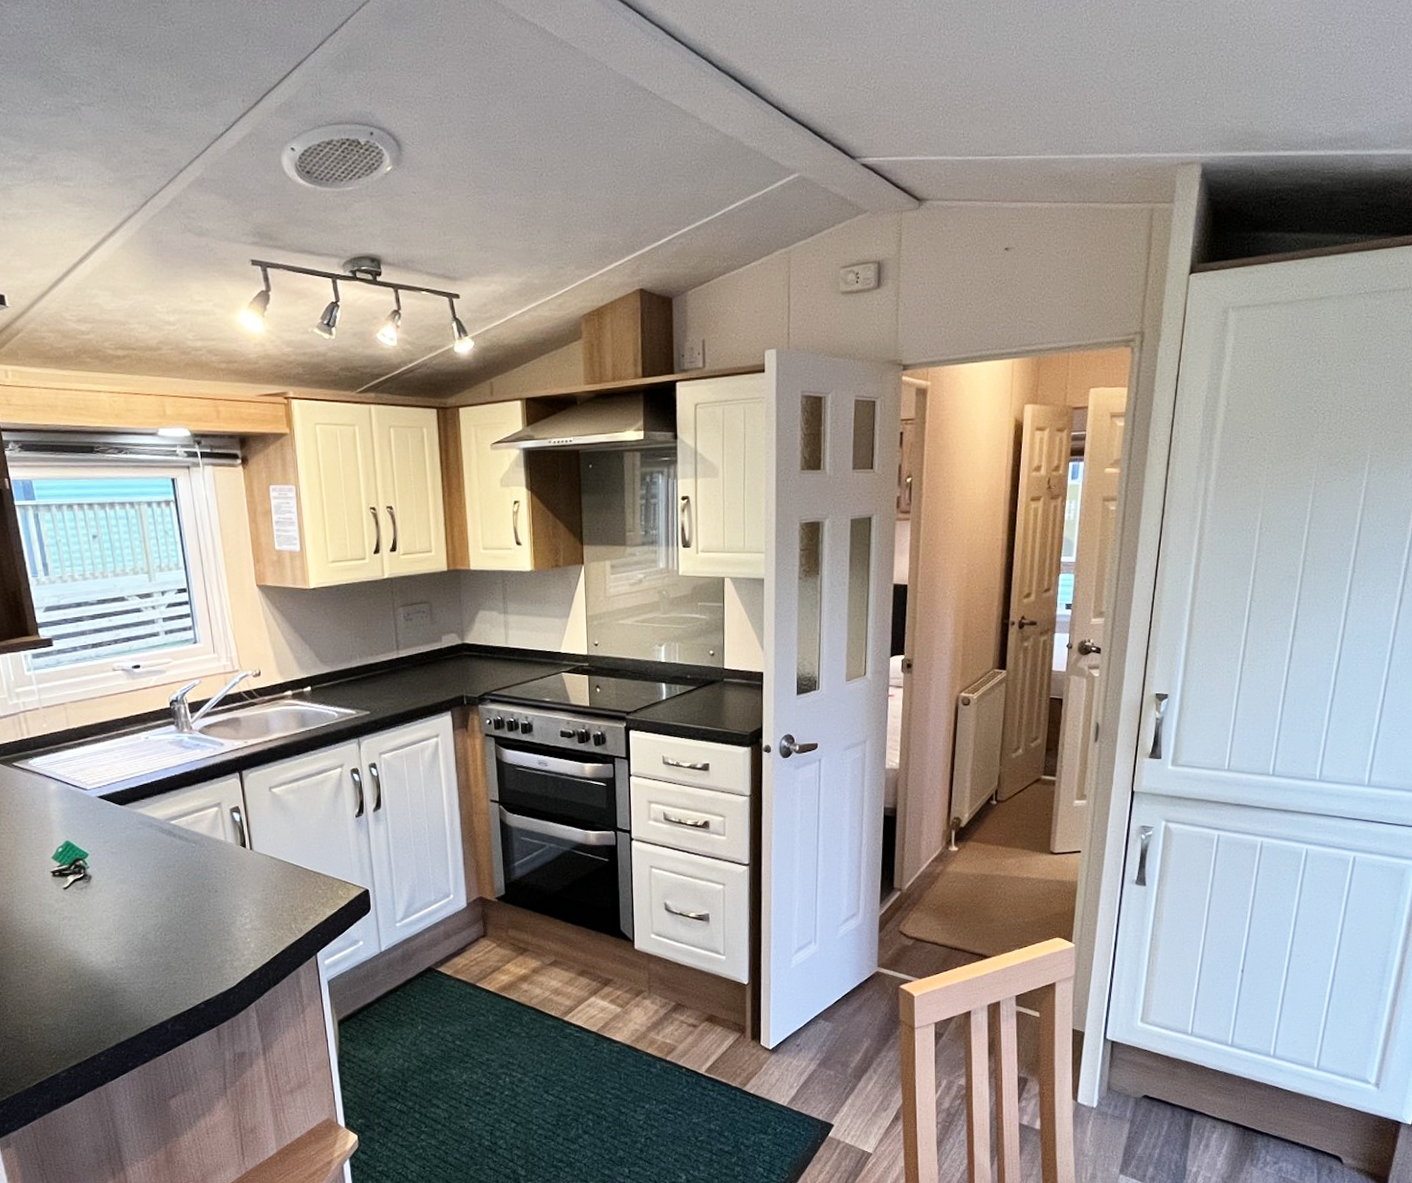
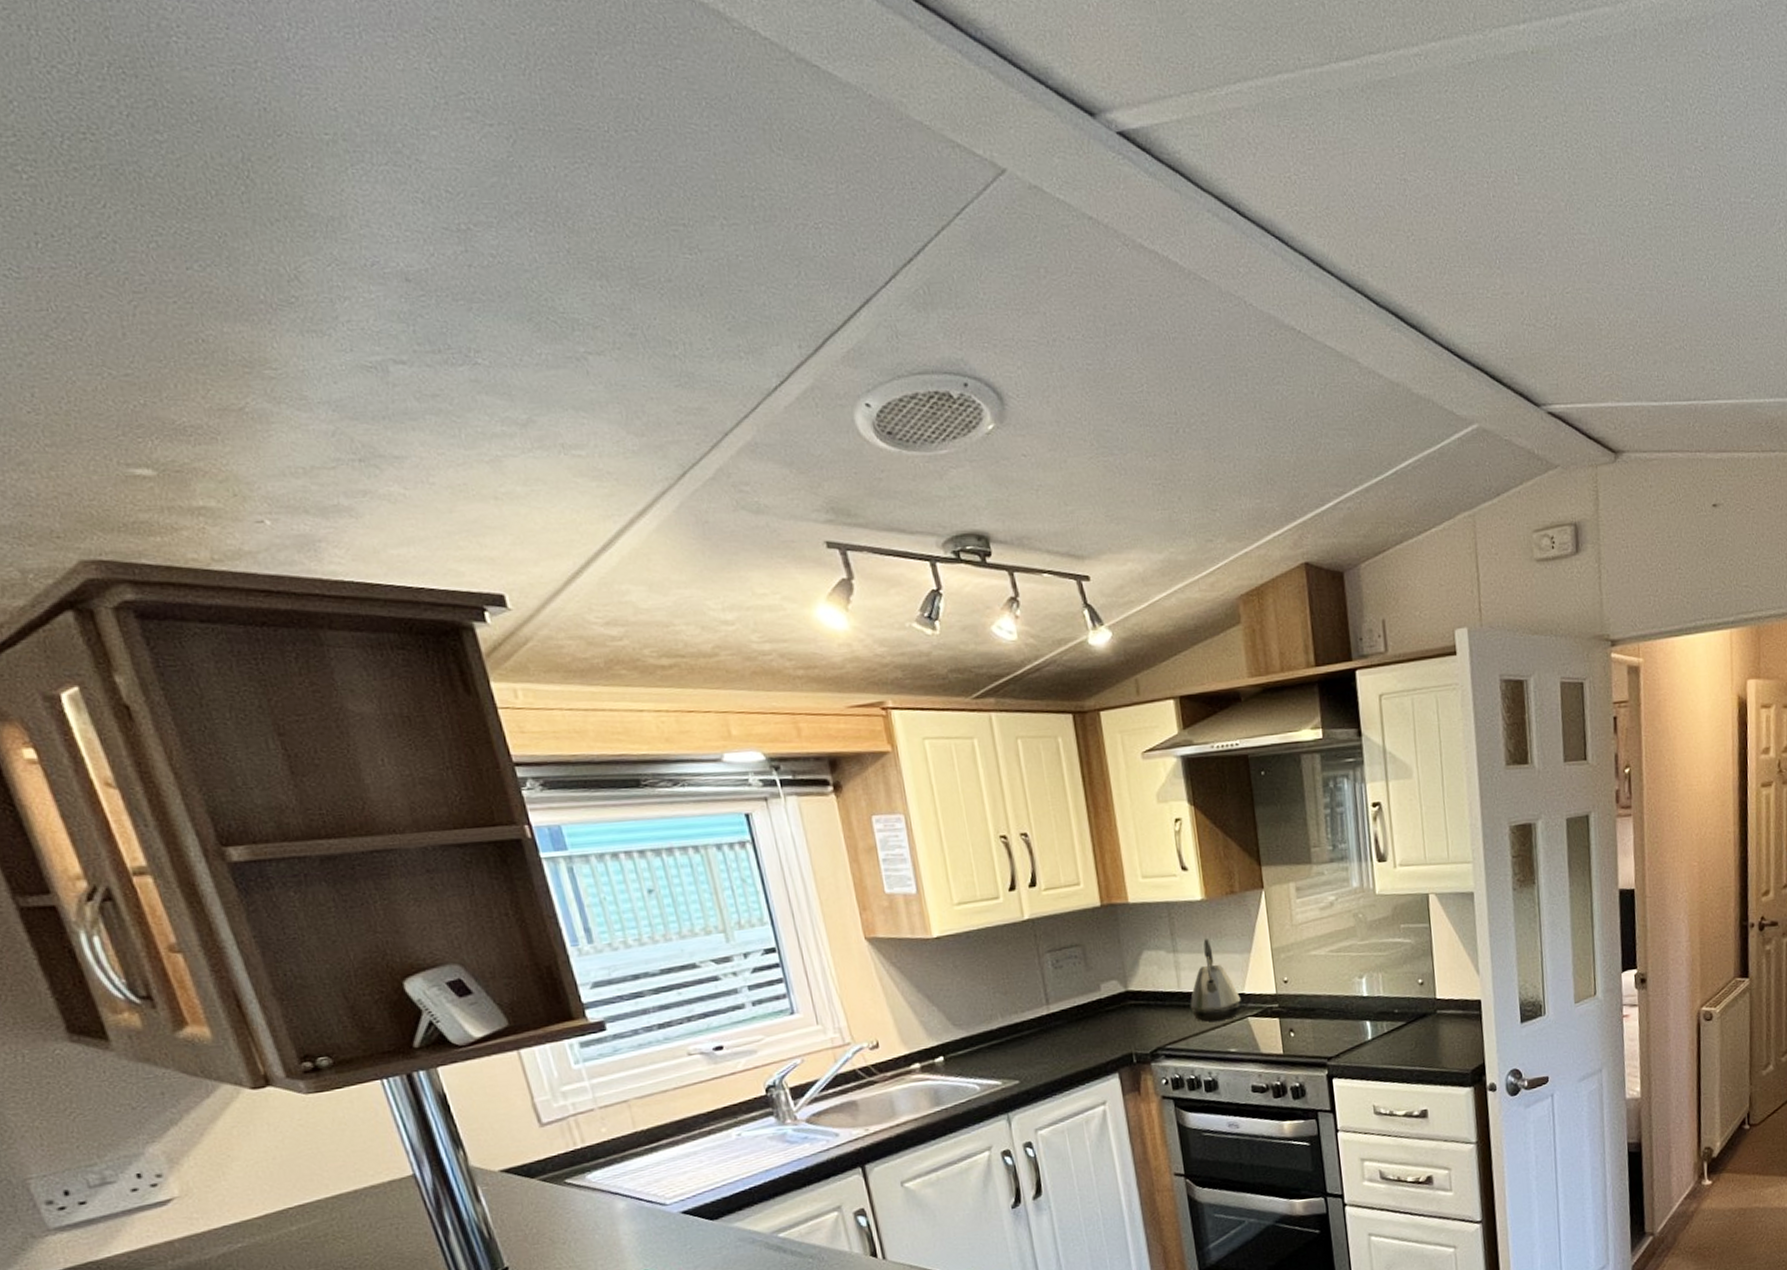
kettle: none [514,604,557,674] -> present [1190,939,1241,1022]

